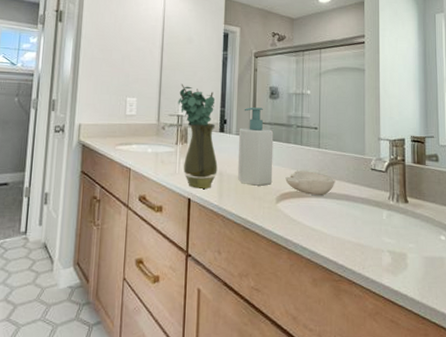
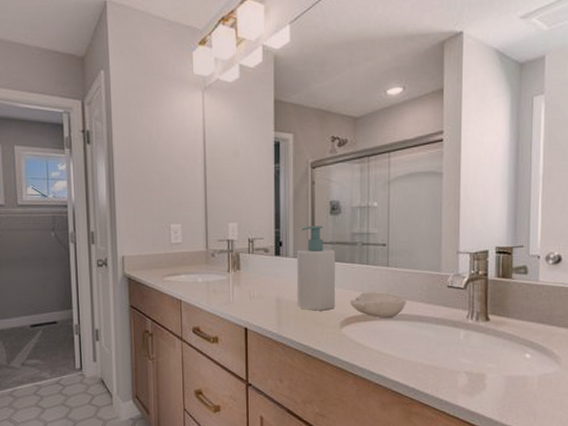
vase: present [178,83,218,190] -> none [226,204,275,318]

